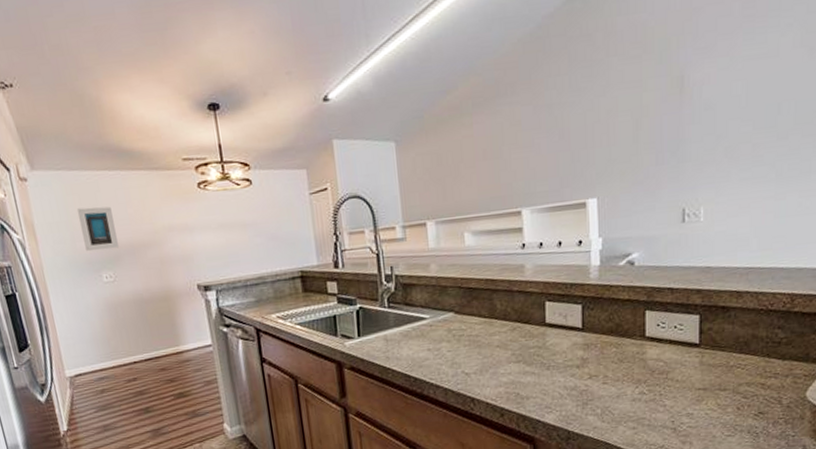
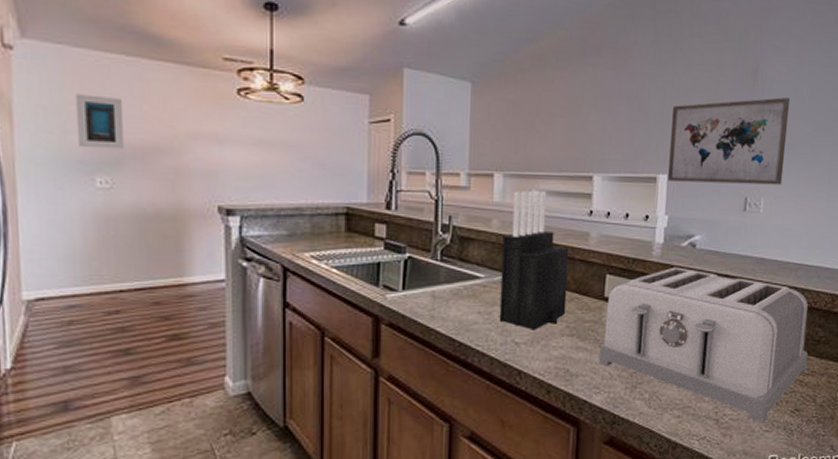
knife block: none [442,231,510,361] -> present [499,190,569,330]
toaster: none [546,286,769,429] -> present [598,267,808,423]
wall art: none [594,99,724,204] -> present [668,97,790,185]

